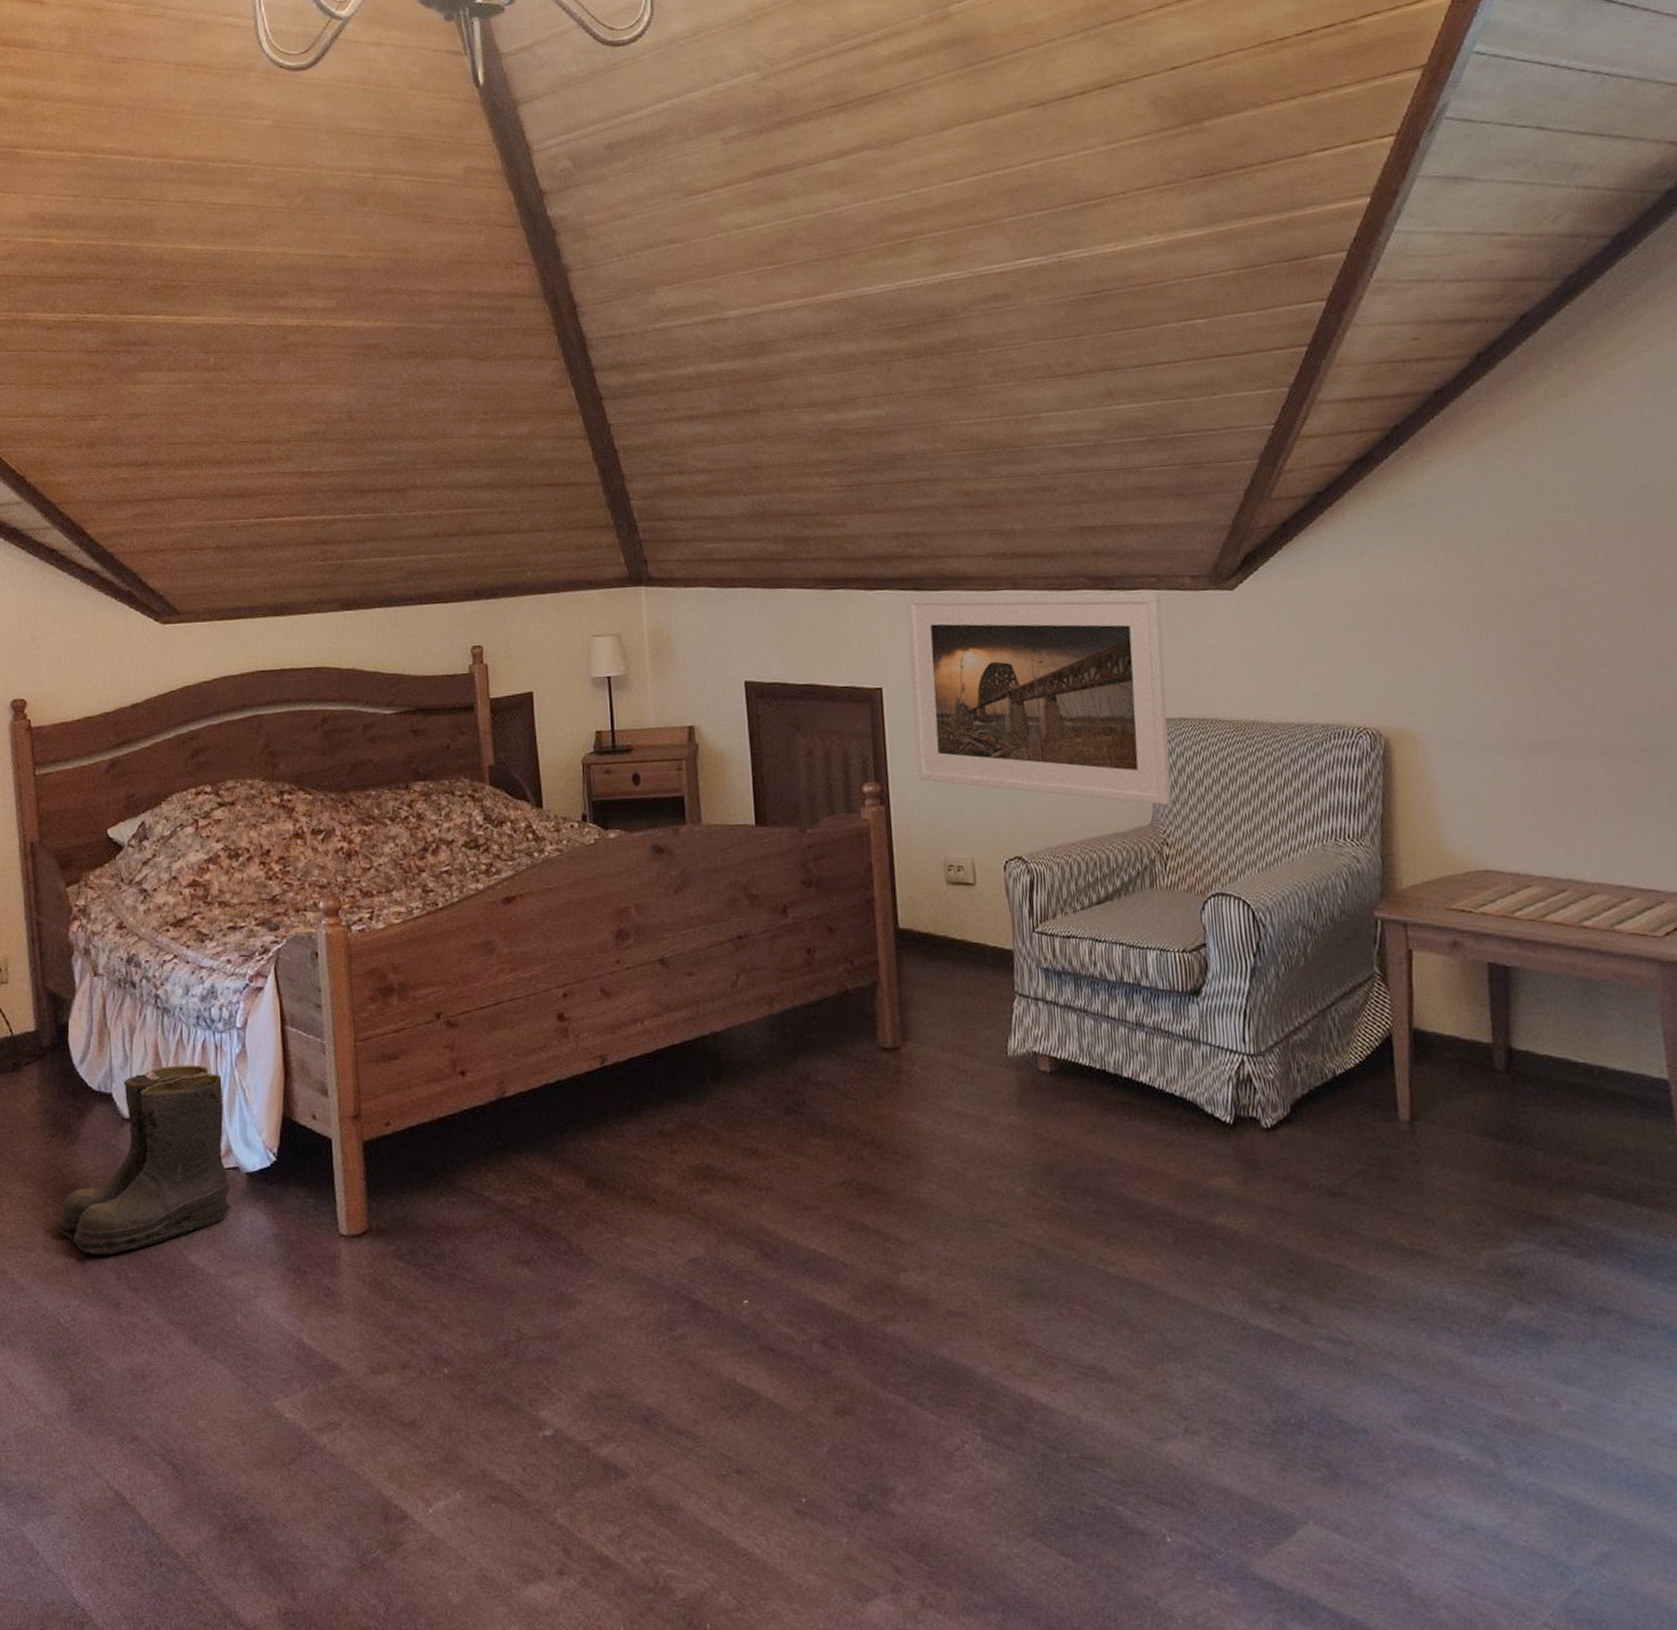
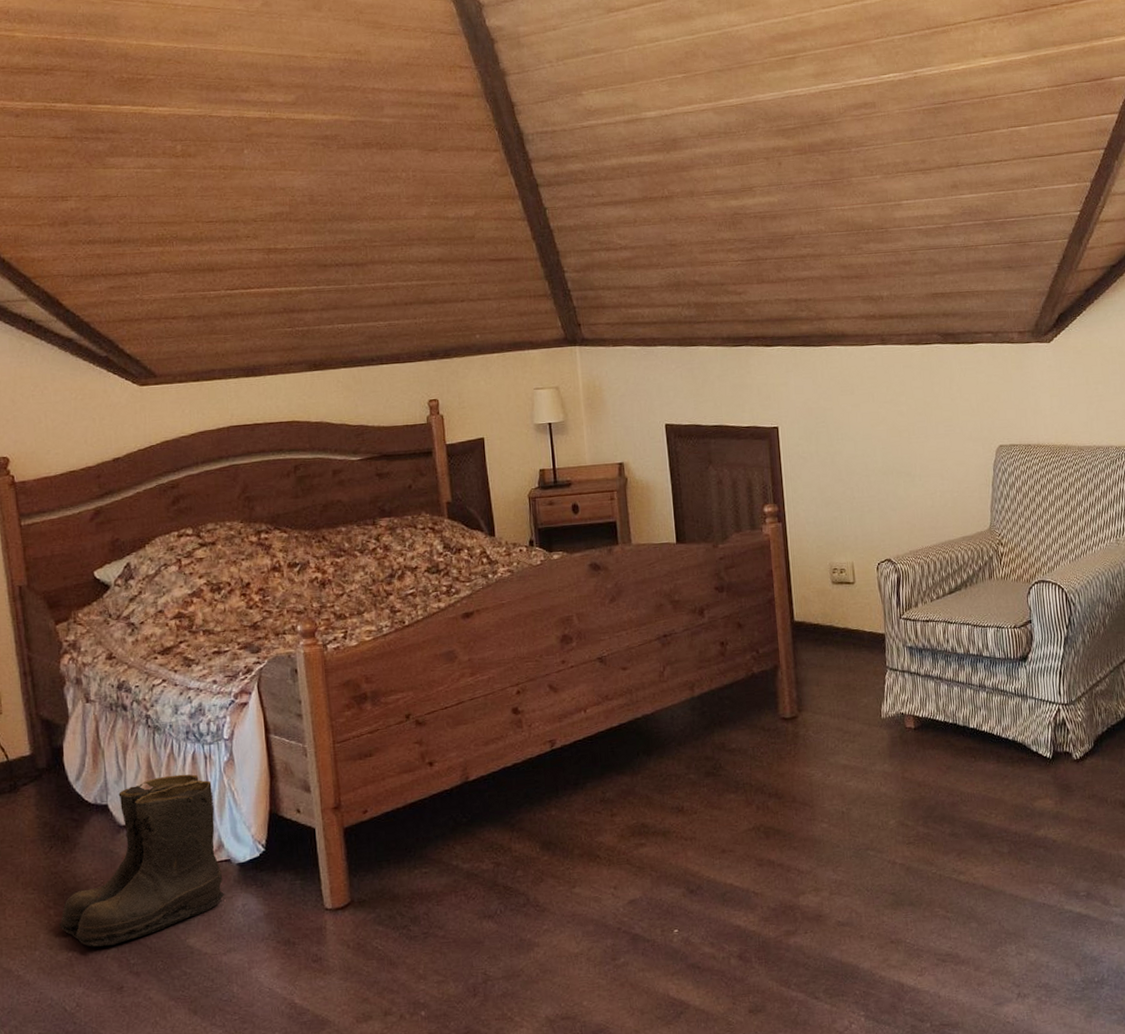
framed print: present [906,592,1171,805] -> none [796,345,1005,514]

